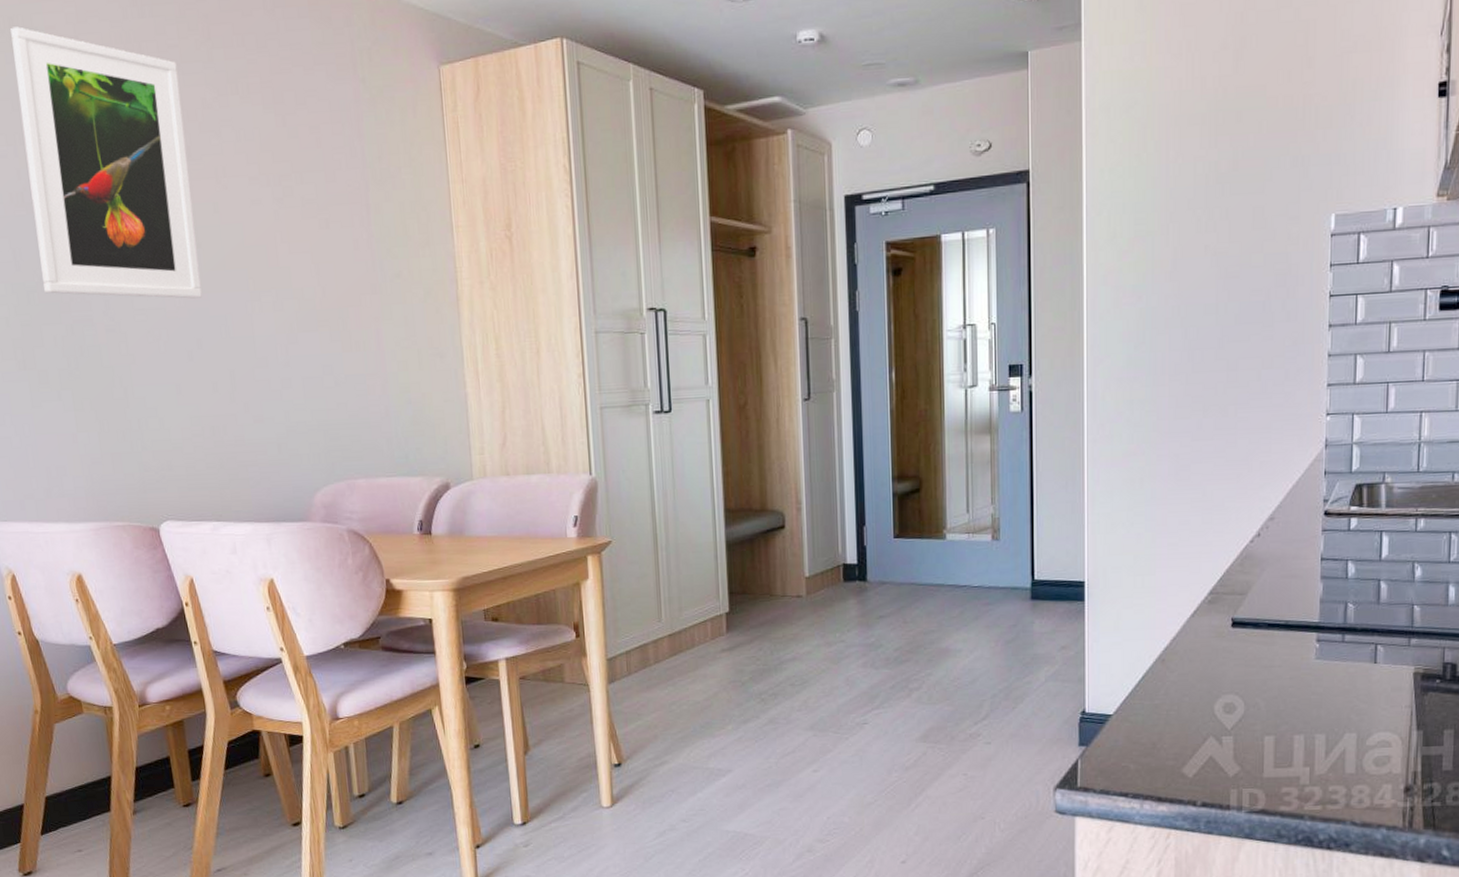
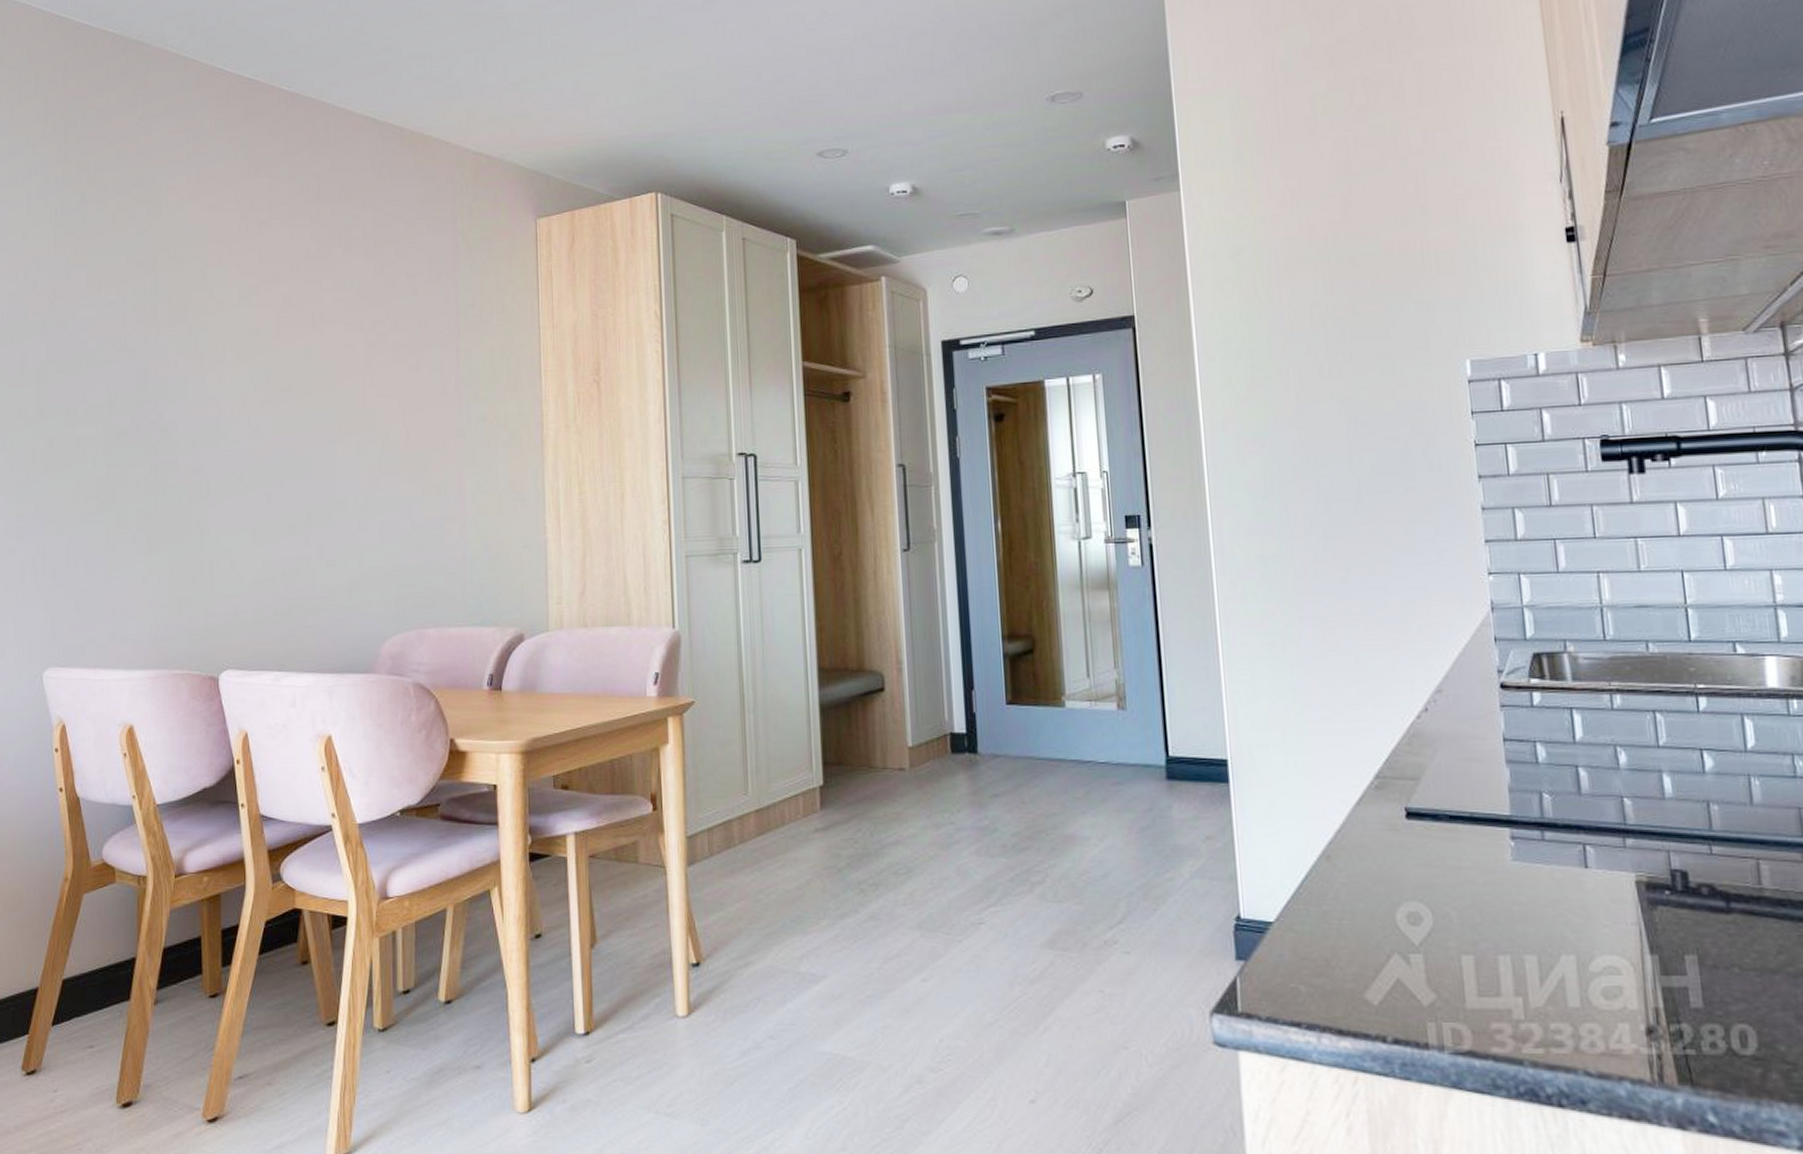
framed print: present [10,26,202,299] -> none [134,187,288,441]

